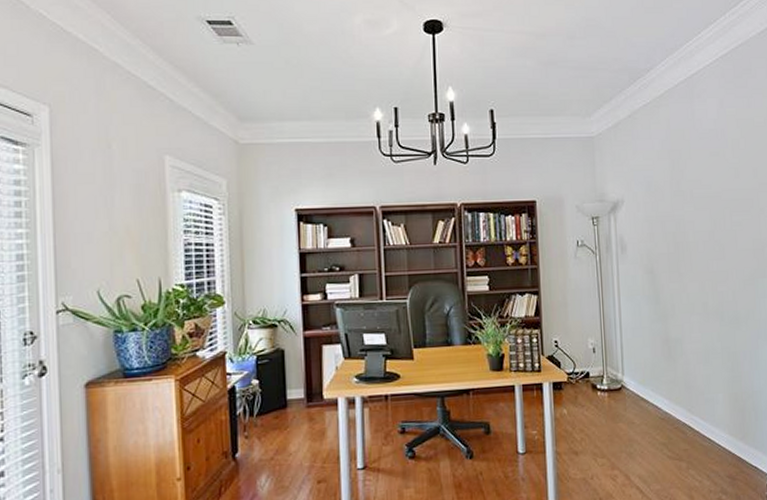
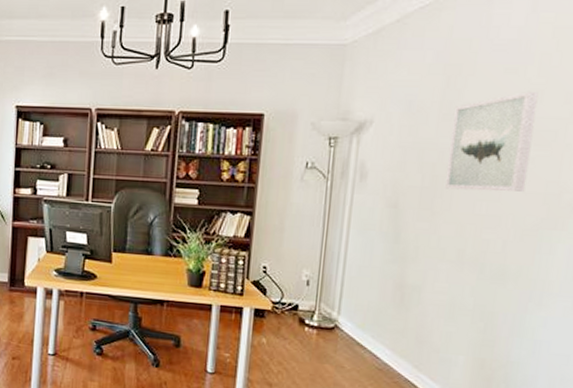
wall art: none [682,169,740,253] -> present [445,91,539,192]

